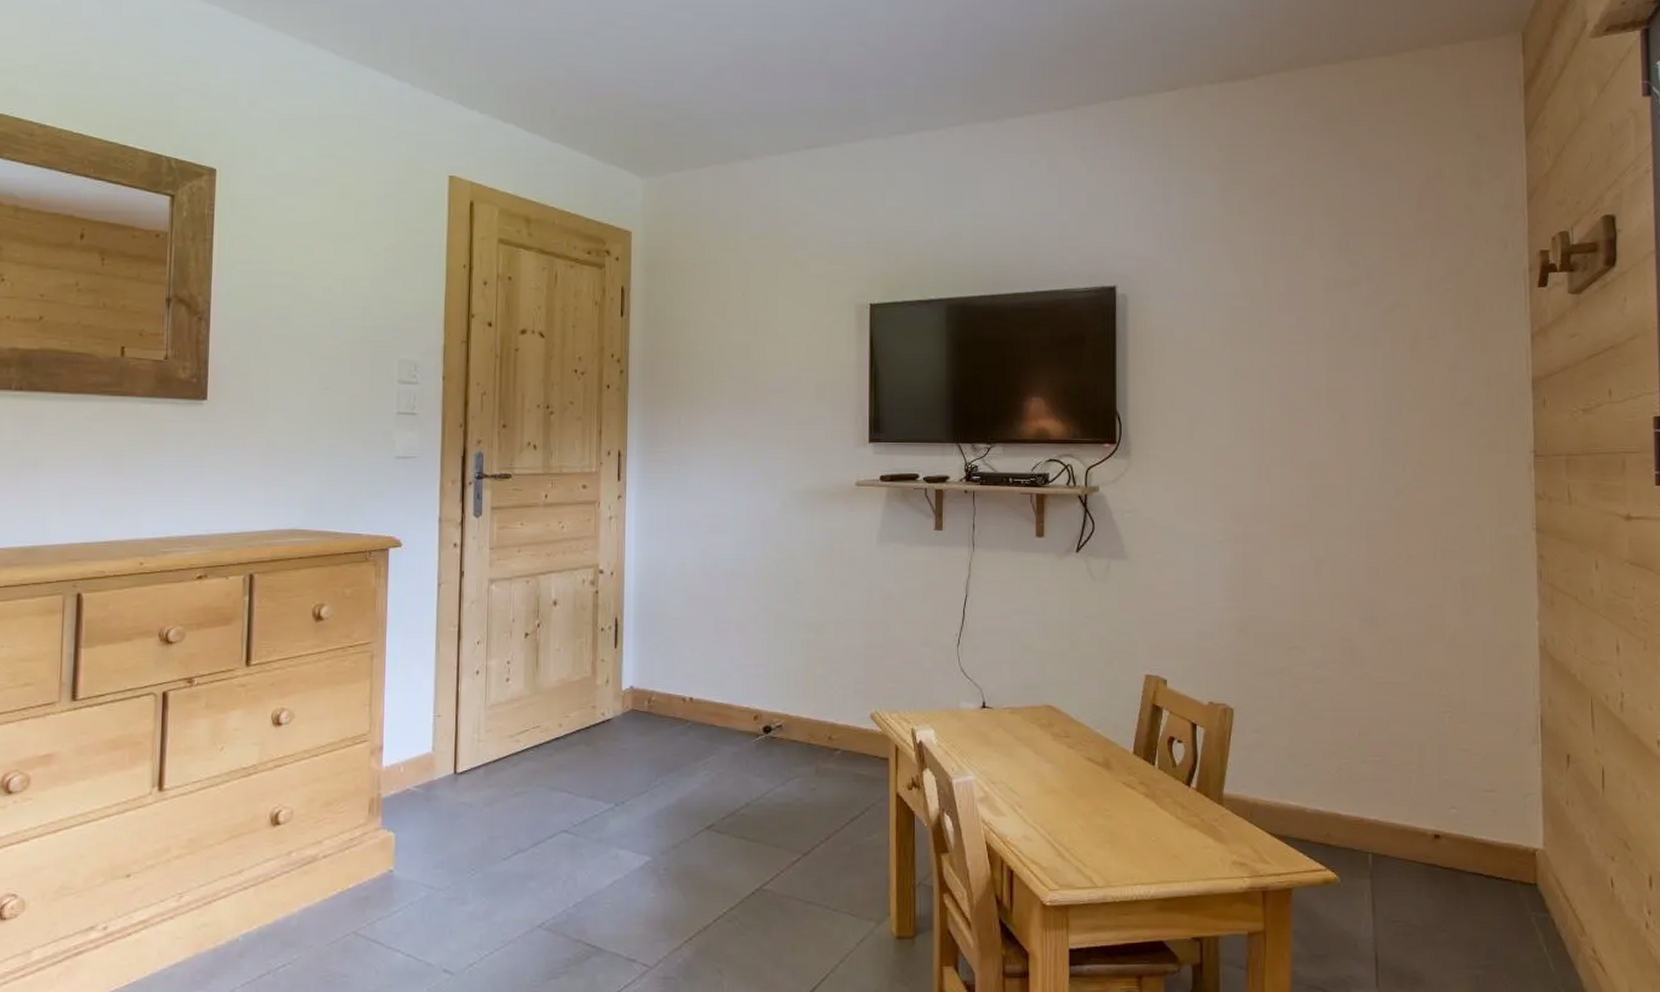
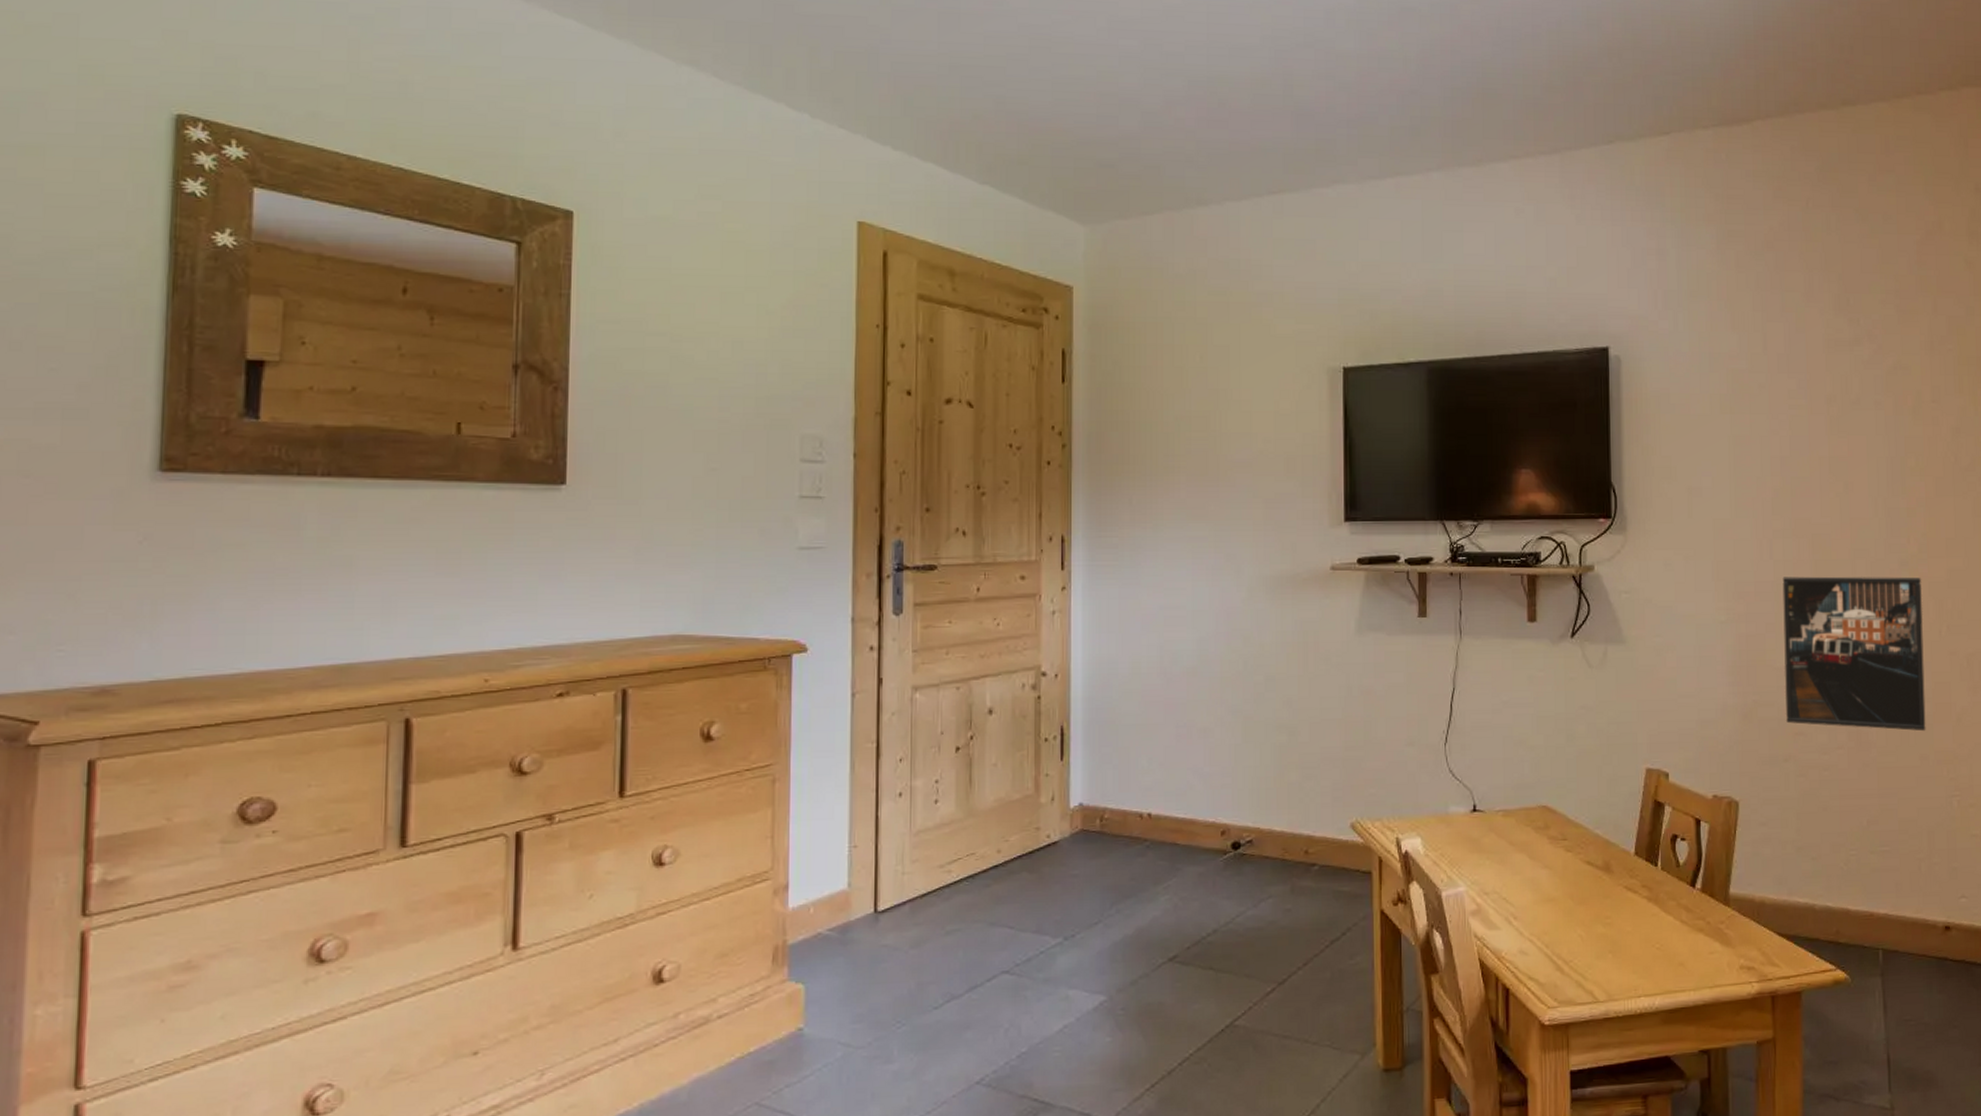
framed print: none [1279,501,1419,650] -> present [1782,576,1926,732]

